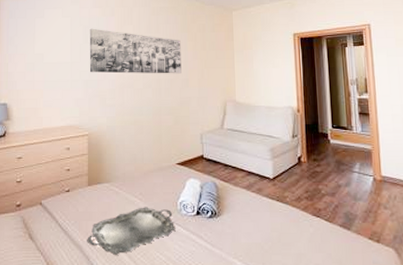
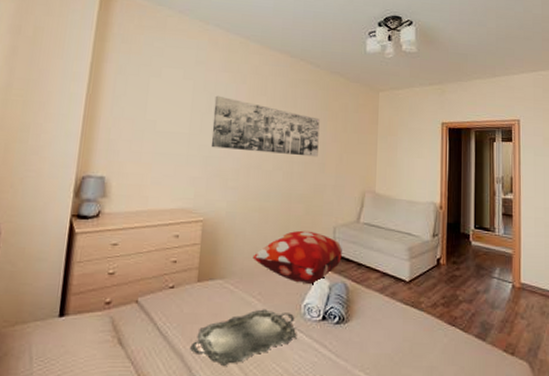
decorative pillow: none [132,138,210,184] -> present [252,230,342,284]

